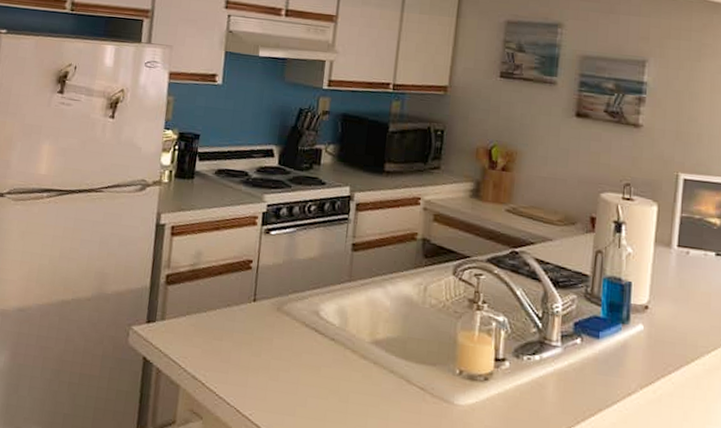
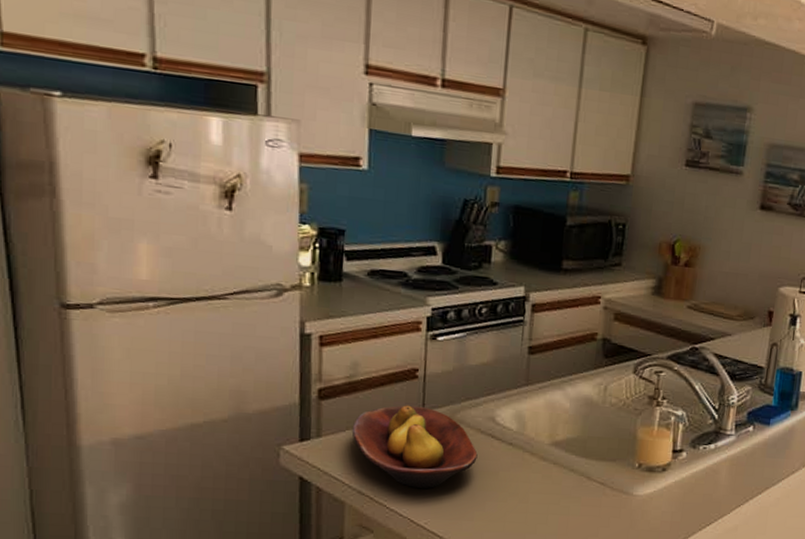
fruit bowl: none [191,294,302,379] -> present [351,405,478,488]

